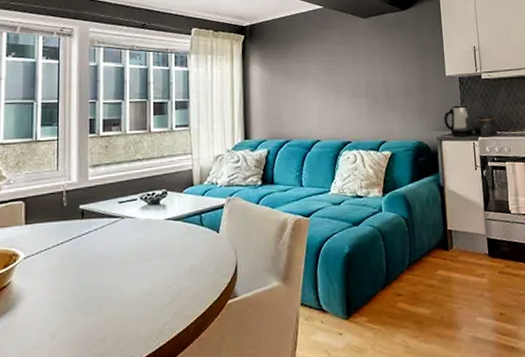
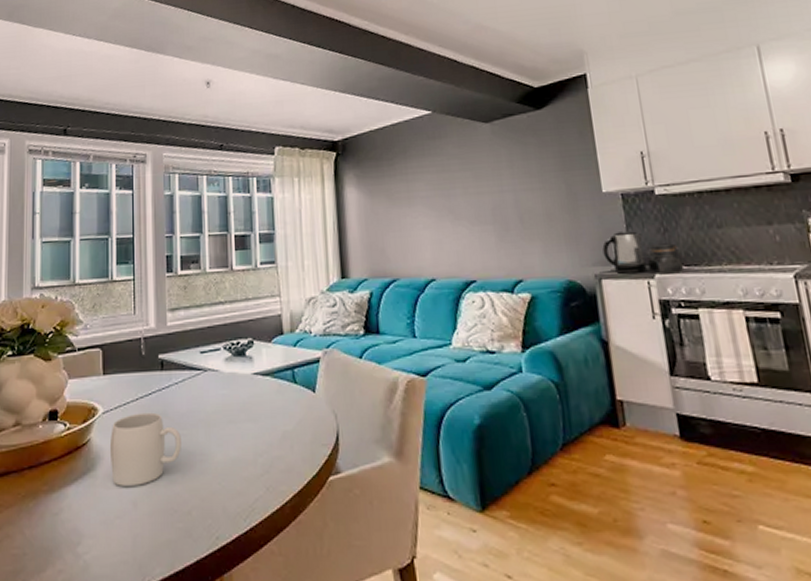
mug: none [29,255,98,322] -> present [109,412,181,486]

